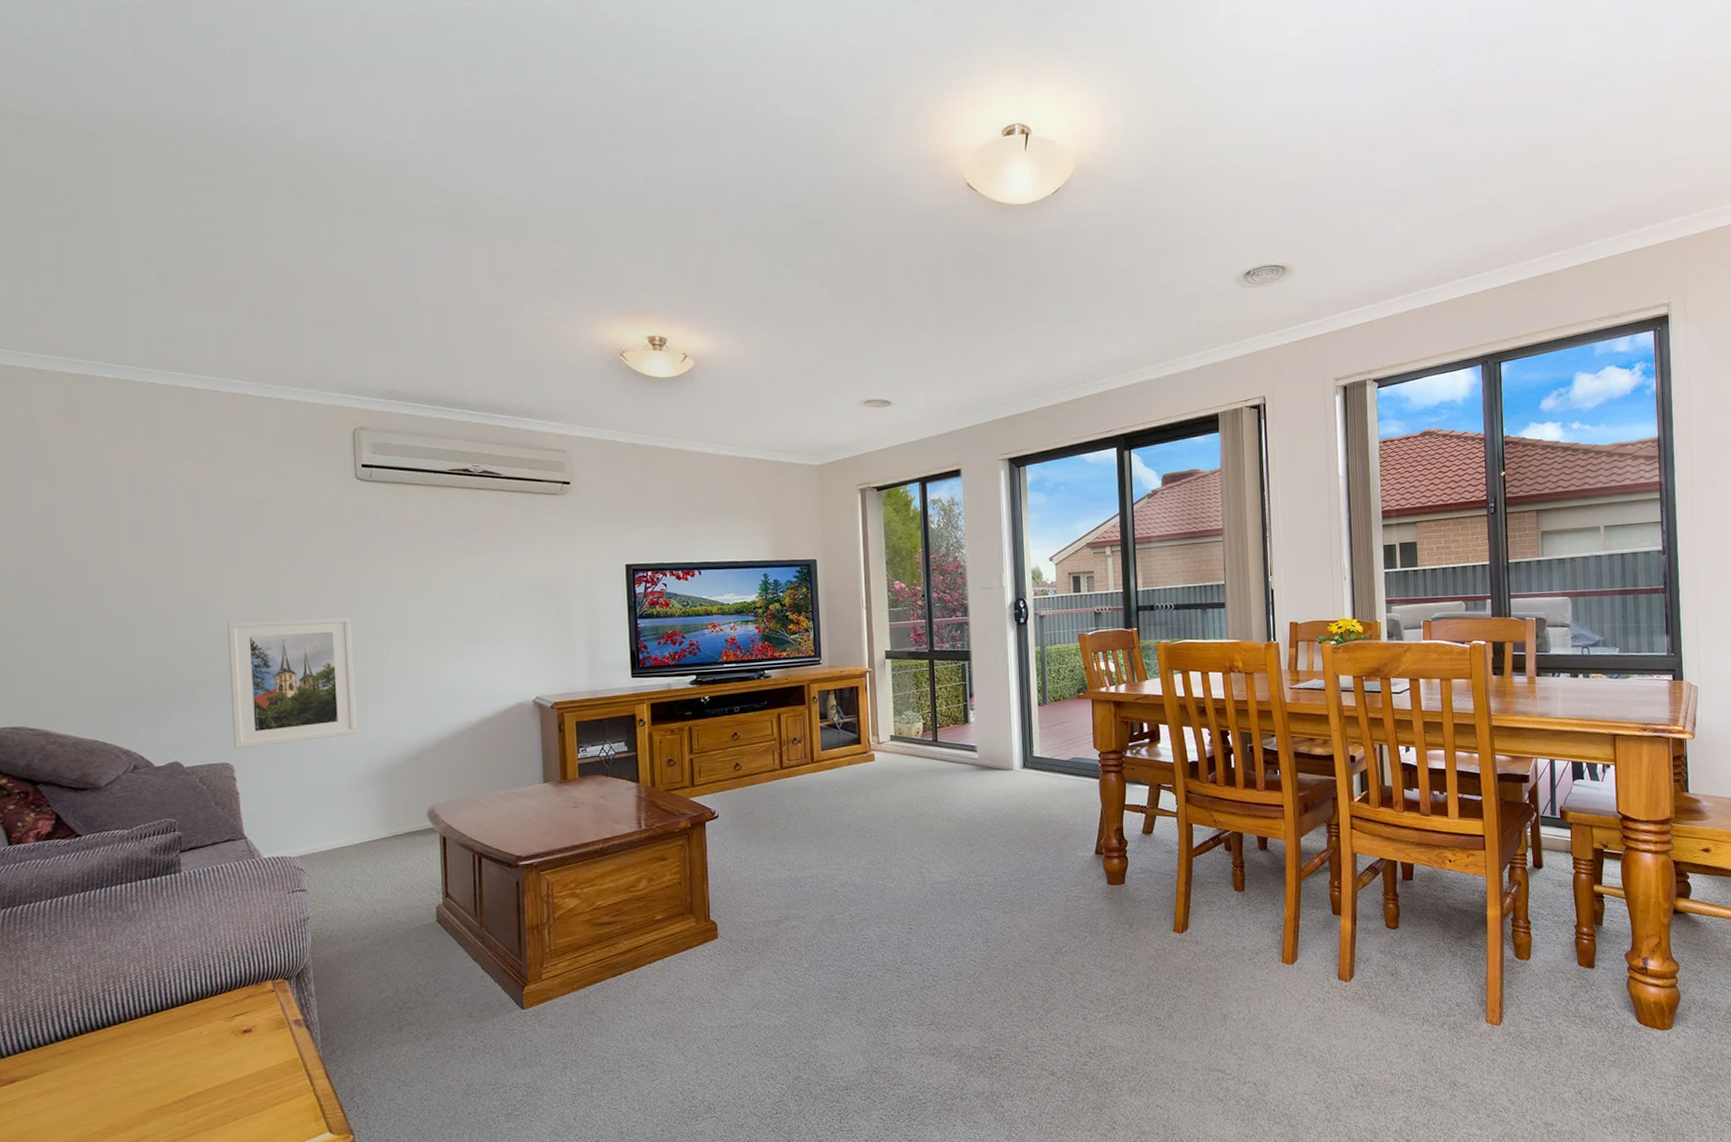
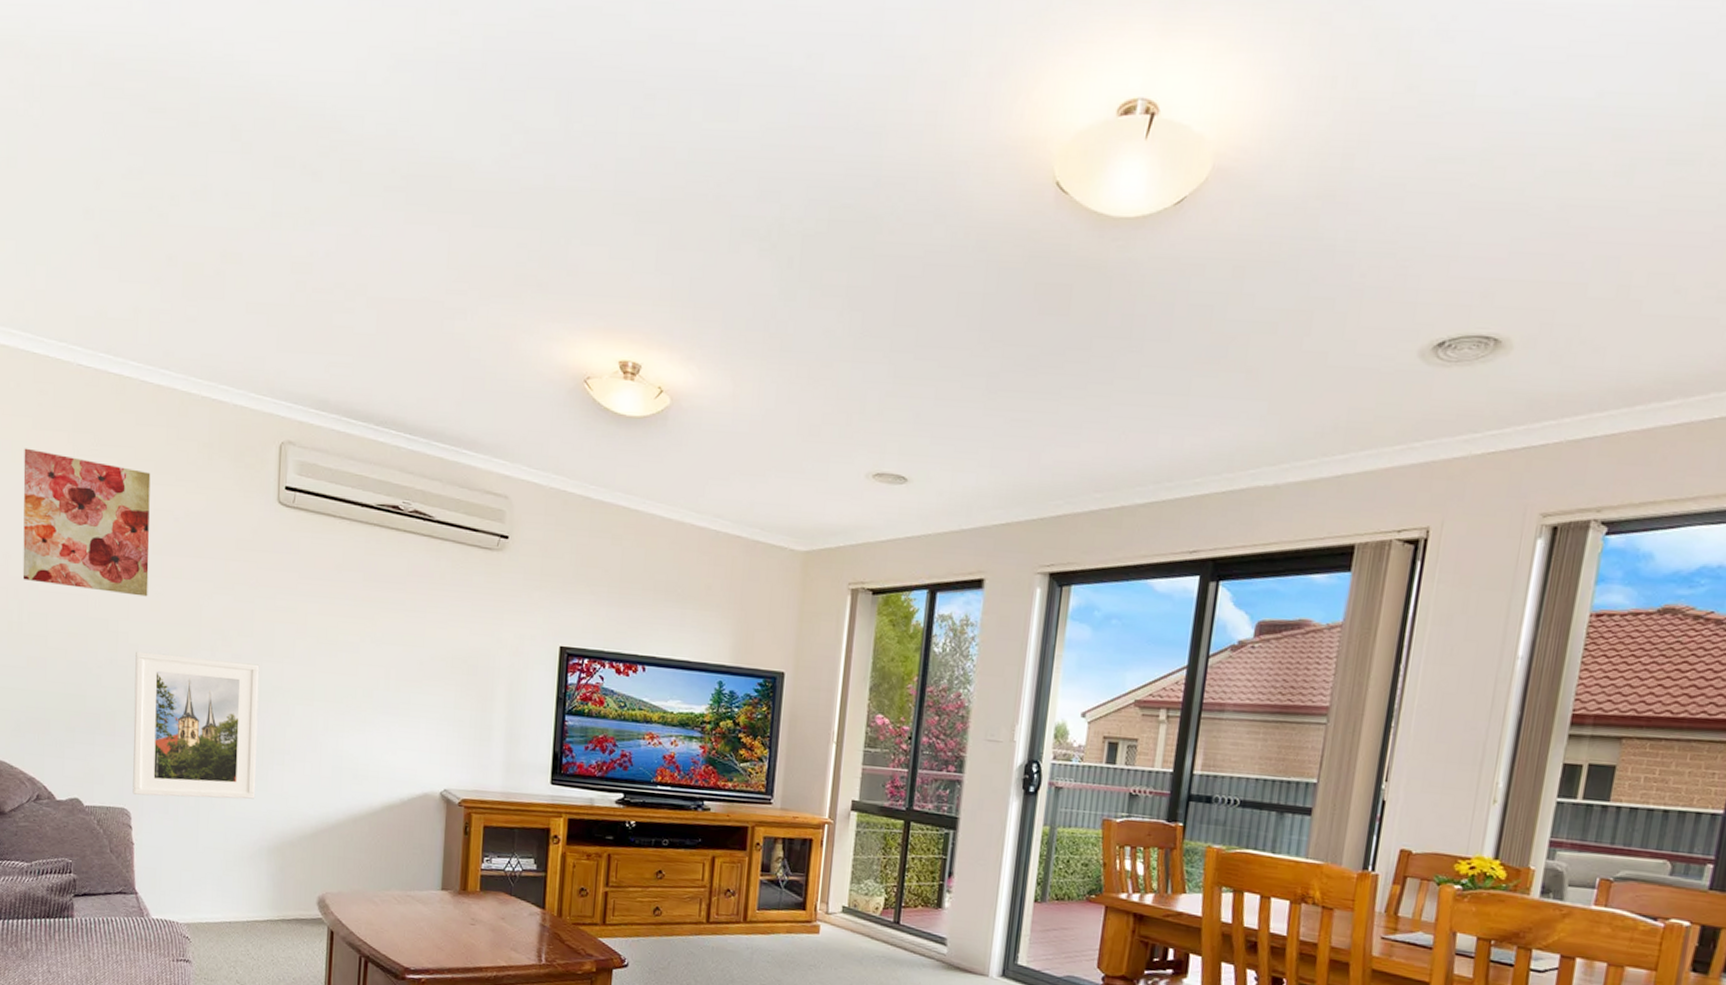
wall art: none [99,459,235,575] -> present [22,448,151,597]

